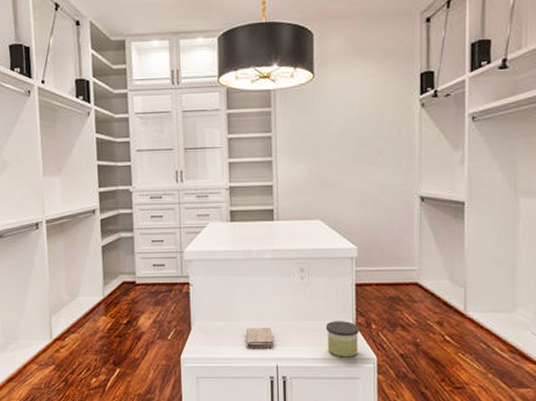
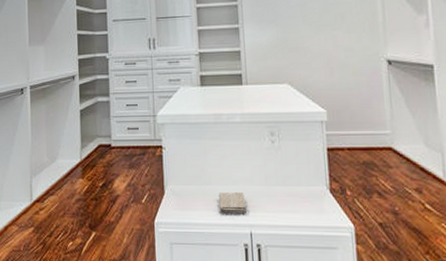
candle: present [325,321,359,357] -> none [298,186,334,226]

